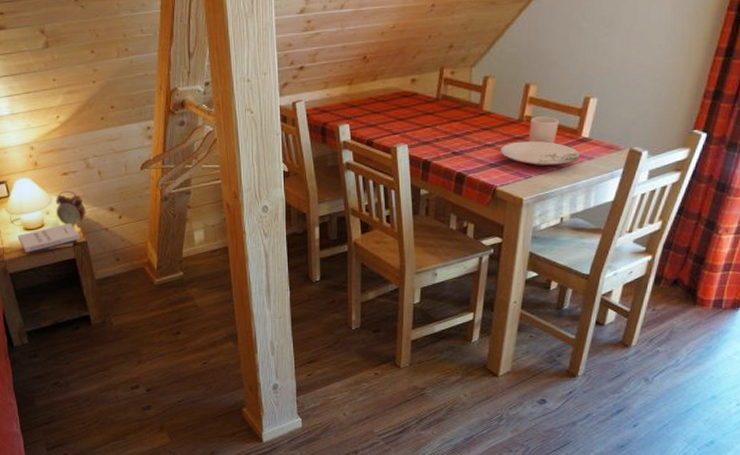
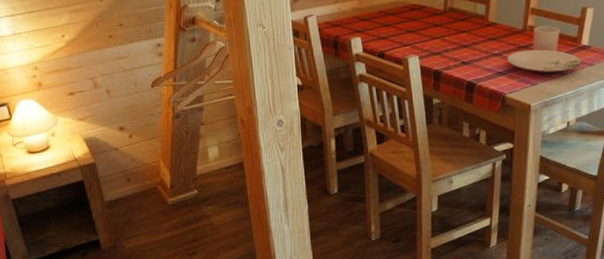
books: present [17,223,80,253] -> none [20,144,88,177]
alarm clock: present [55,190,86,227] -> none [61,111,94,148]

